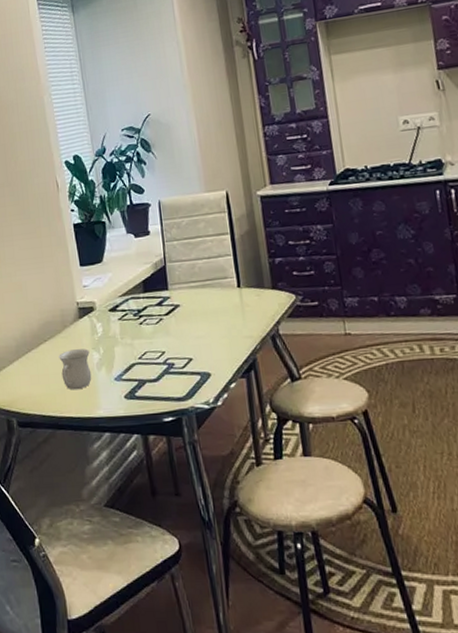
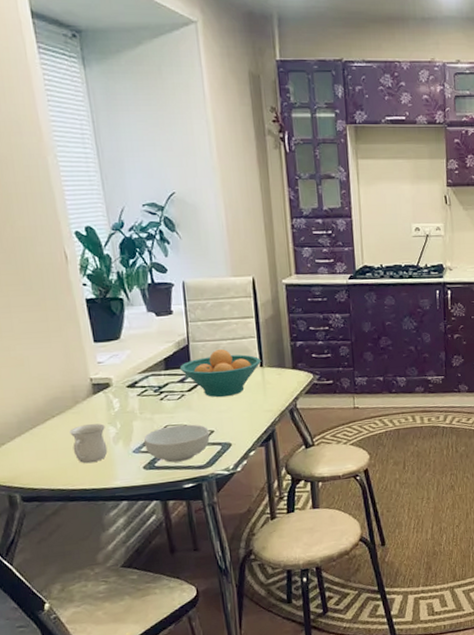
cereal bowl: none [124,351,189,393] -> present [143,424,210,463]
fruit bowl: none [157,268,239,322] -> present [179,348,262,398]

